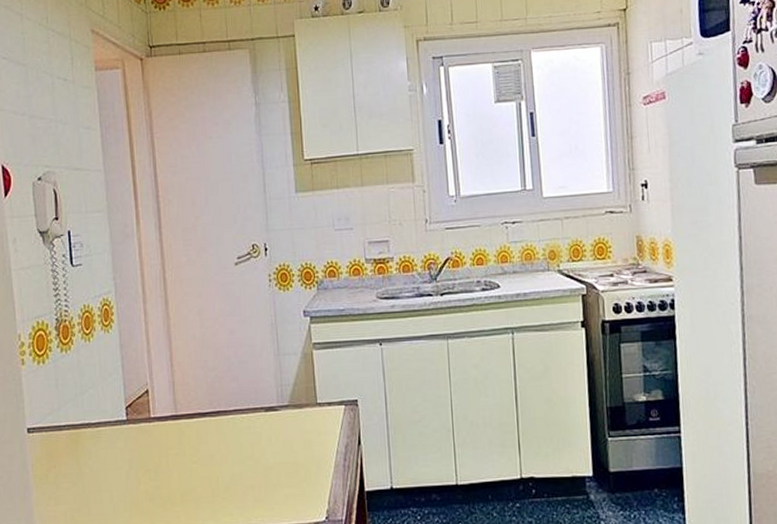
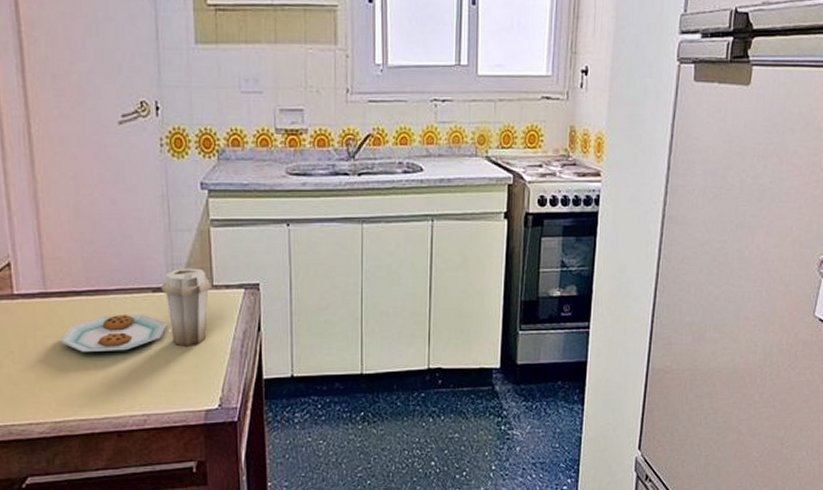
plate: none [188,388,316,469] -> present [60,268,212,352]

